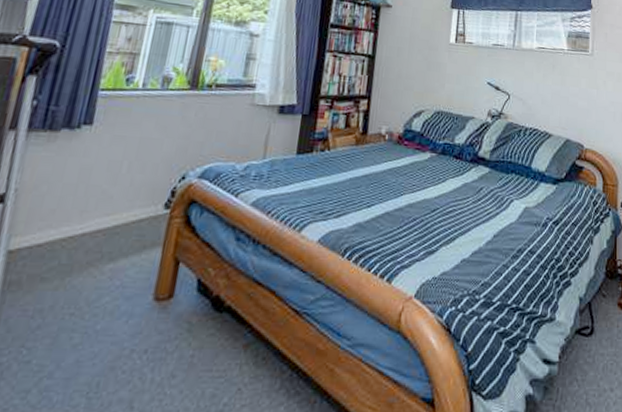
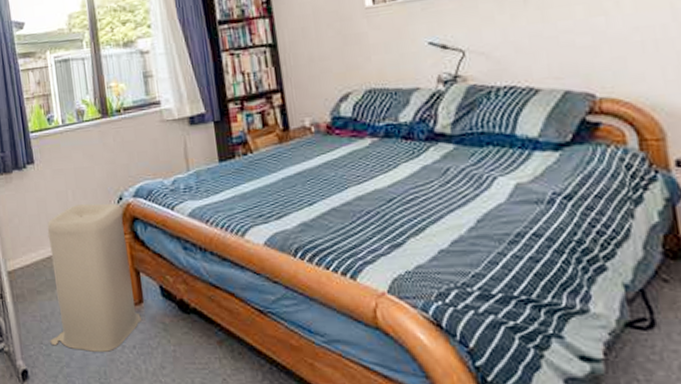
laundry basket: none [34,178,182,358] -> present [47,203,143,352]

